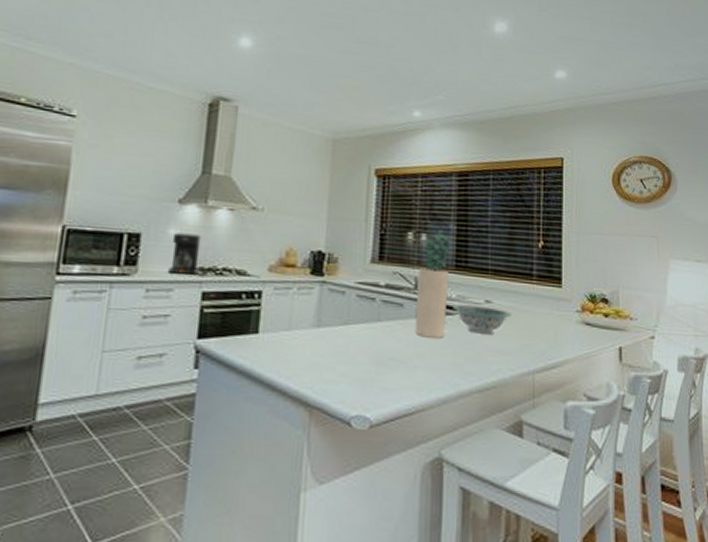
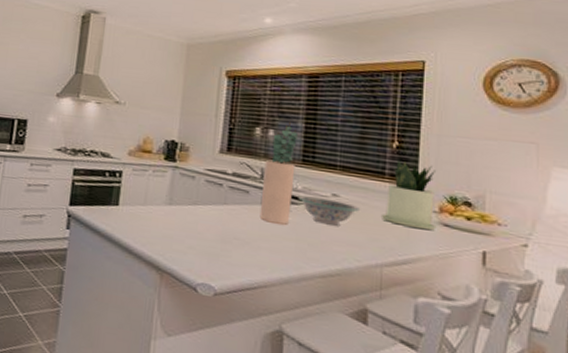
coffee maker: present [167,233,201,275] -> none [47,120,74,154]
planter: none [530,261,580,331] -> present [380,161,437,231]

